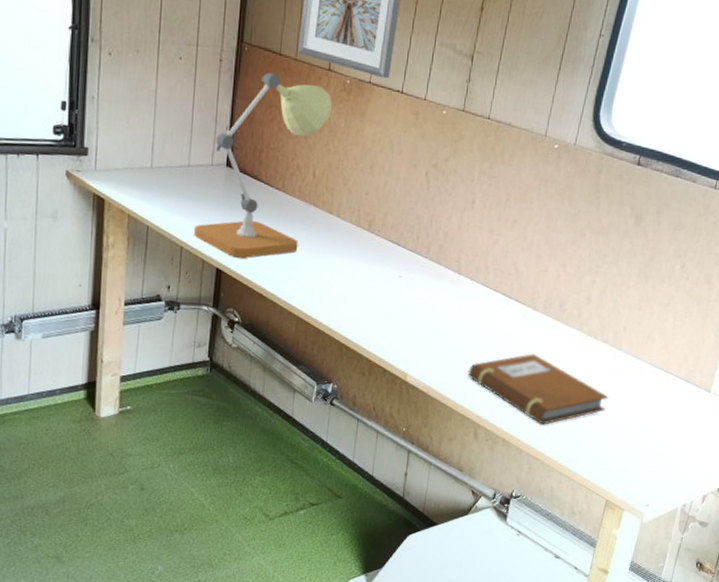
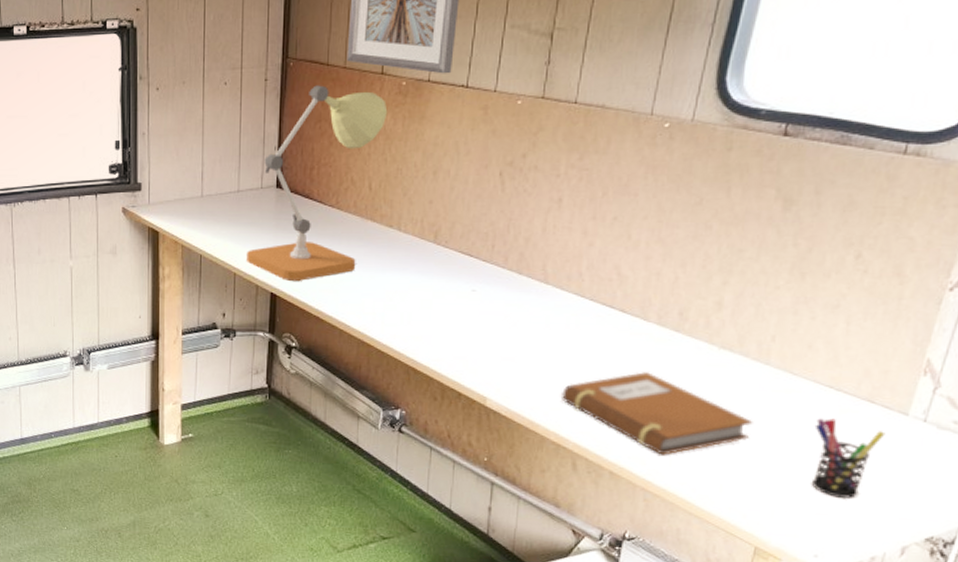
pen holder: none [646,394,696,458] -> present [811,418,886,498]

